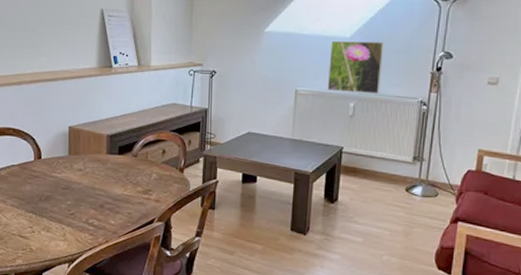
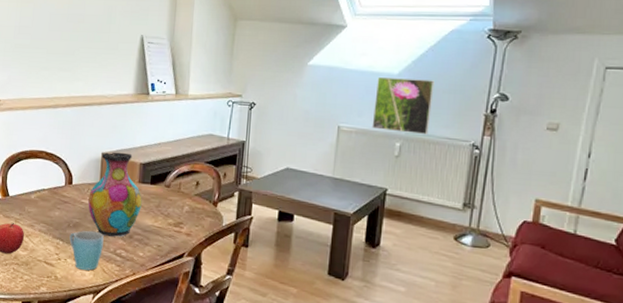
mug: none [42,202,76,241] -> present [69,230,104,271]
vase: none [58,125,111,207] -> present [88,152,142,237]

